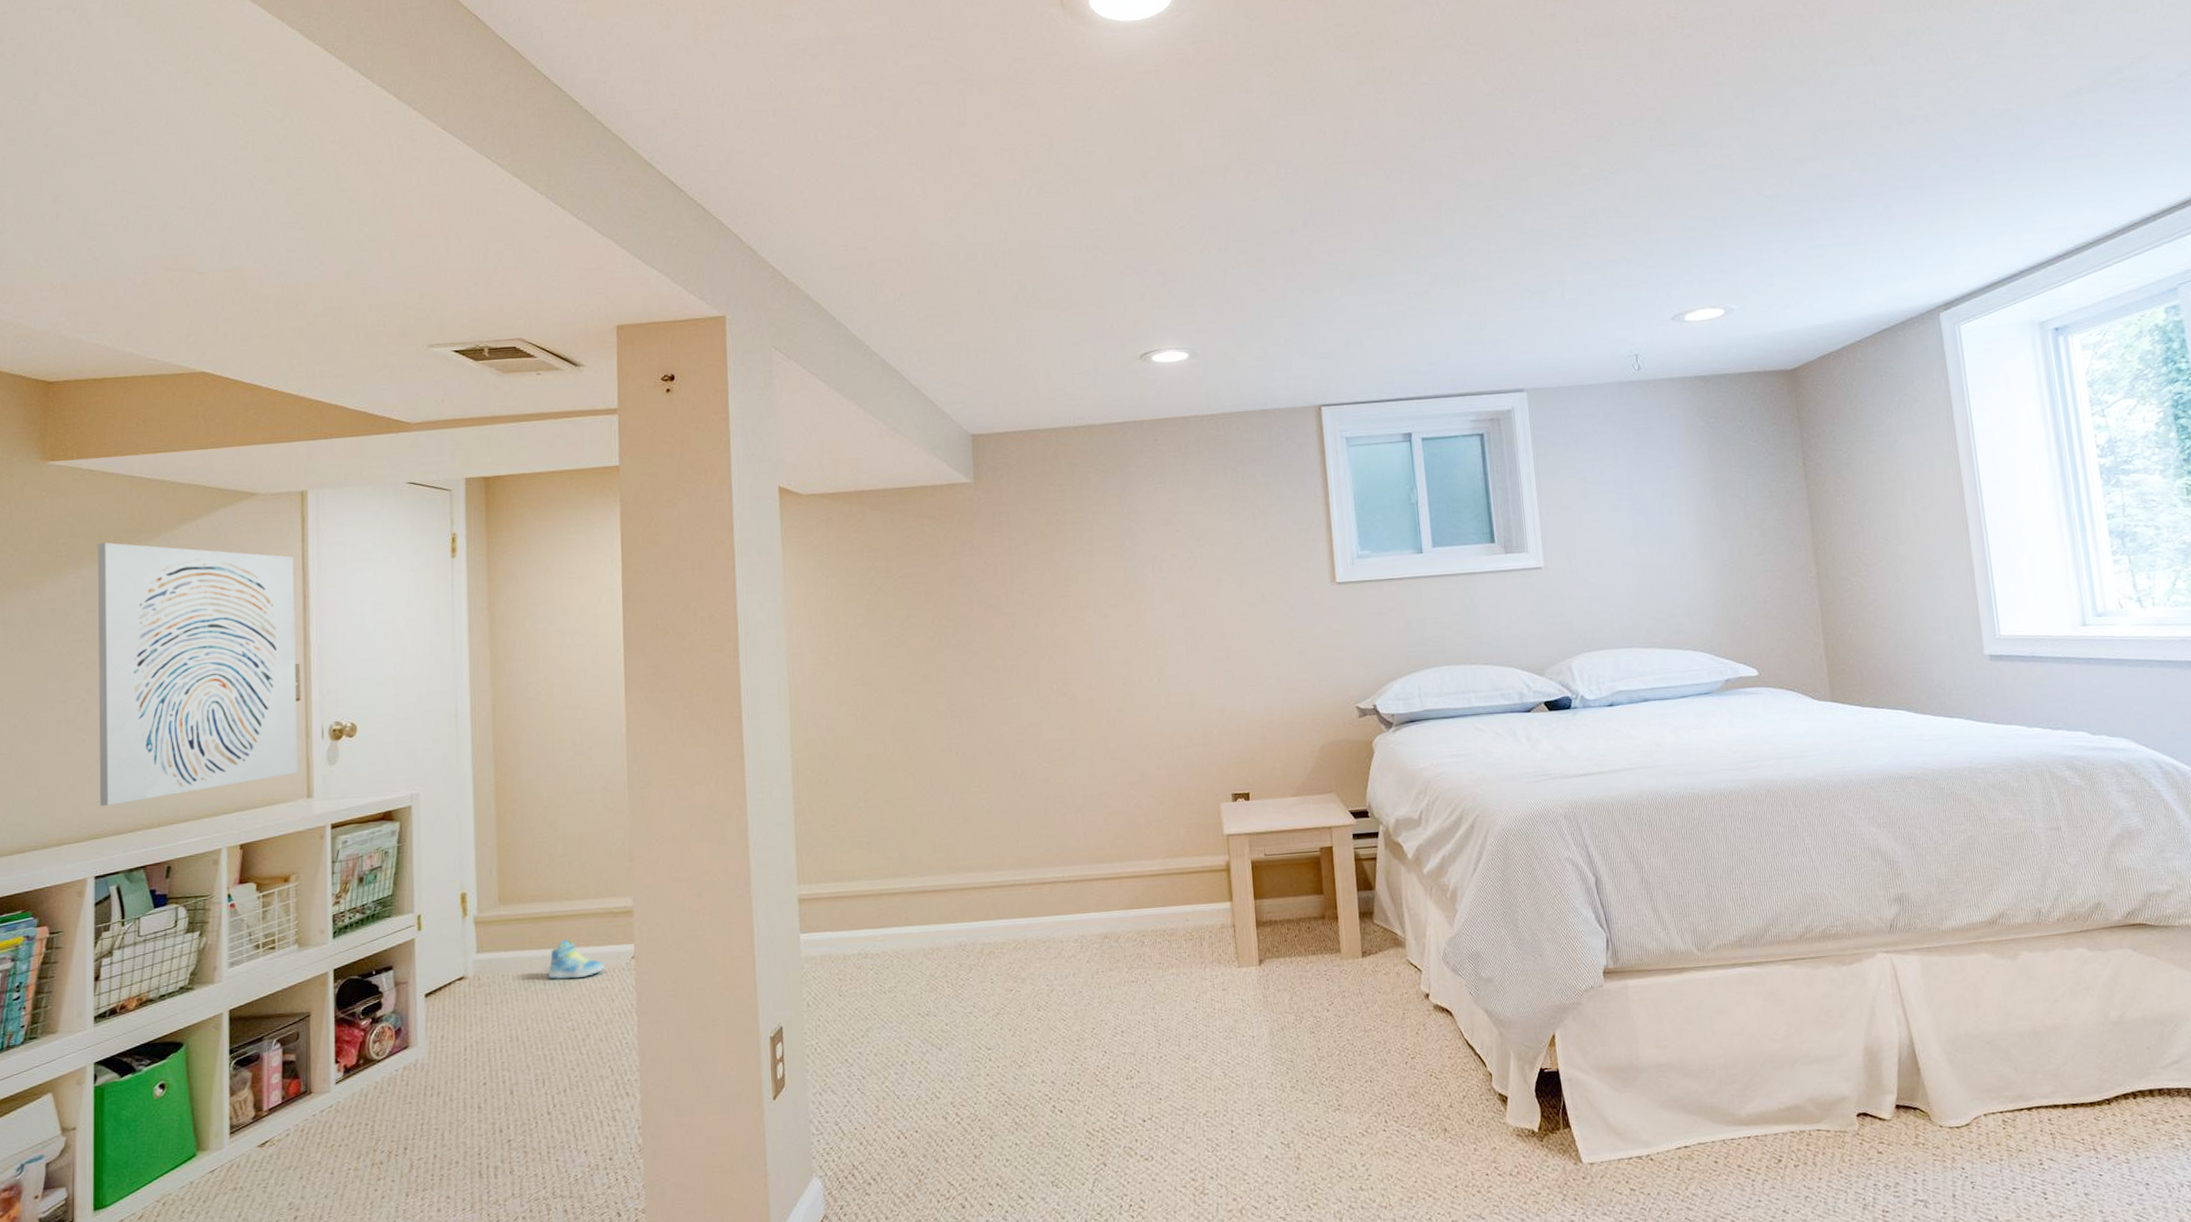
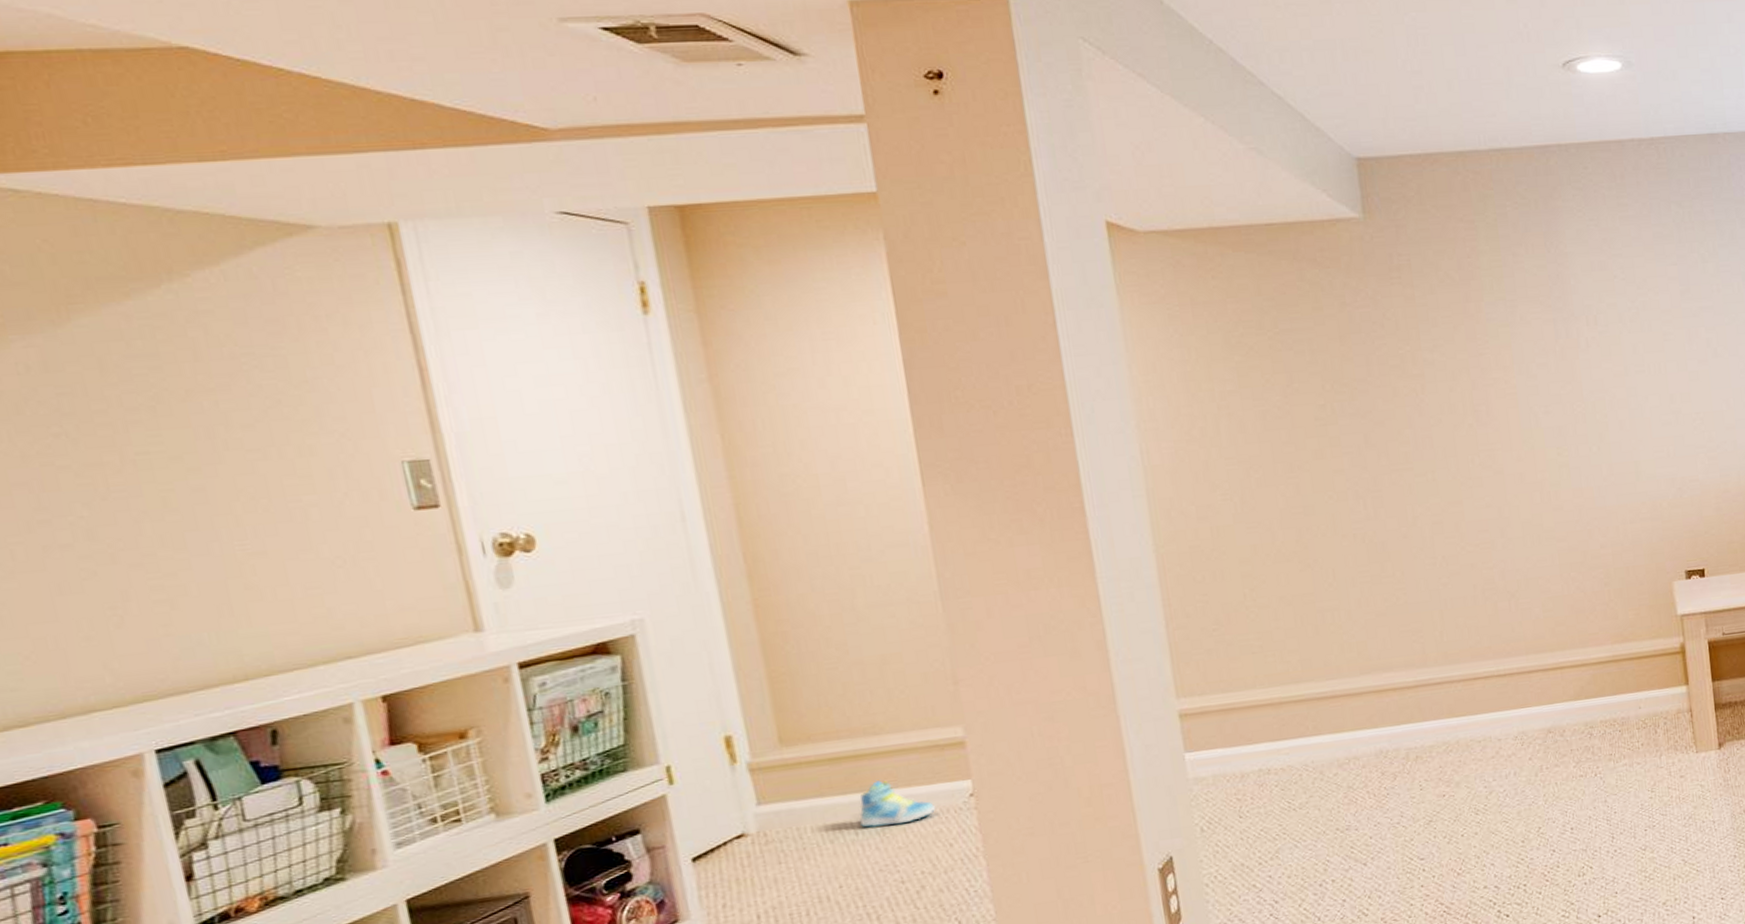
wall art: present [97,543,298,806] -> none [53,296,455,658]

